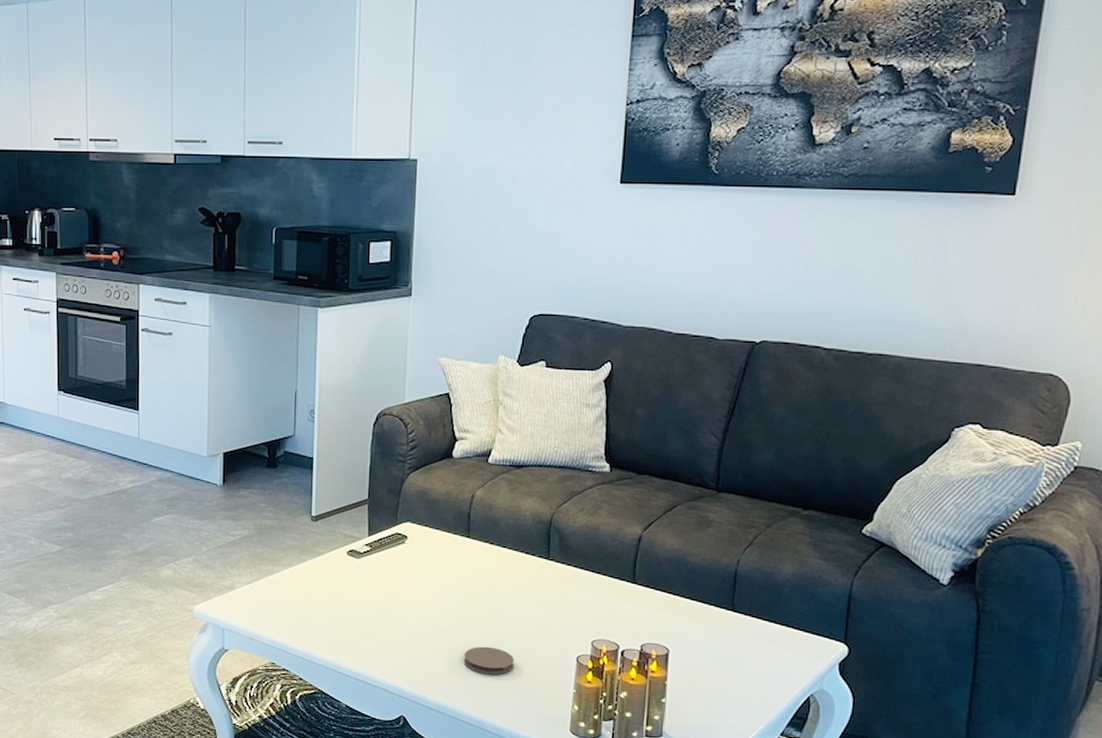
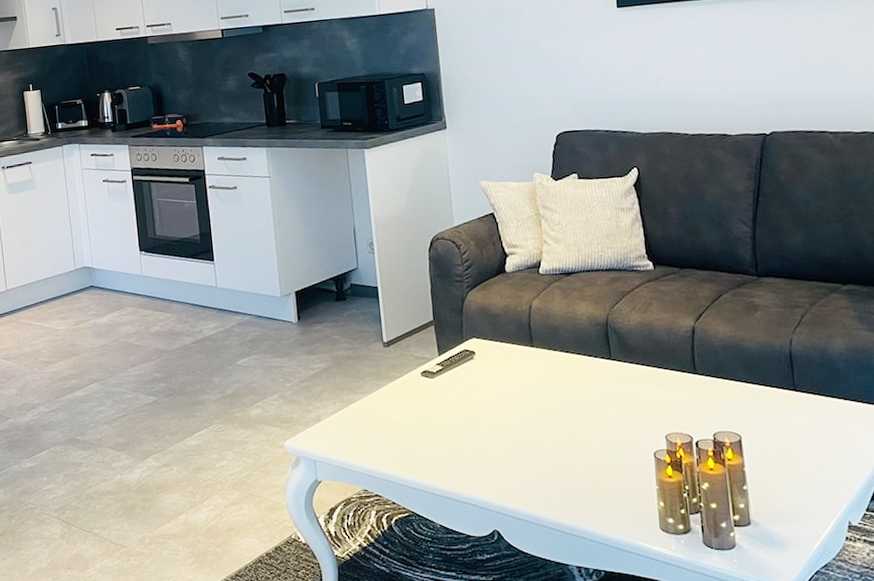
coaster: present [463,646,515,675] -> none [545,451,595,480]

